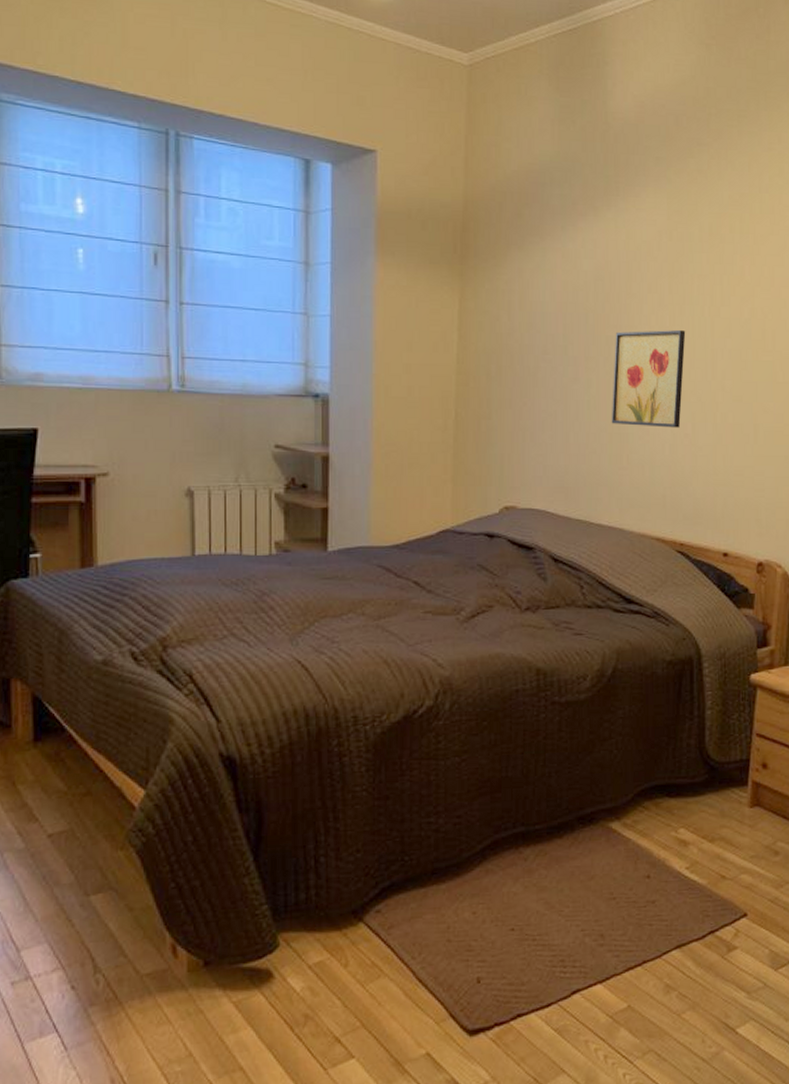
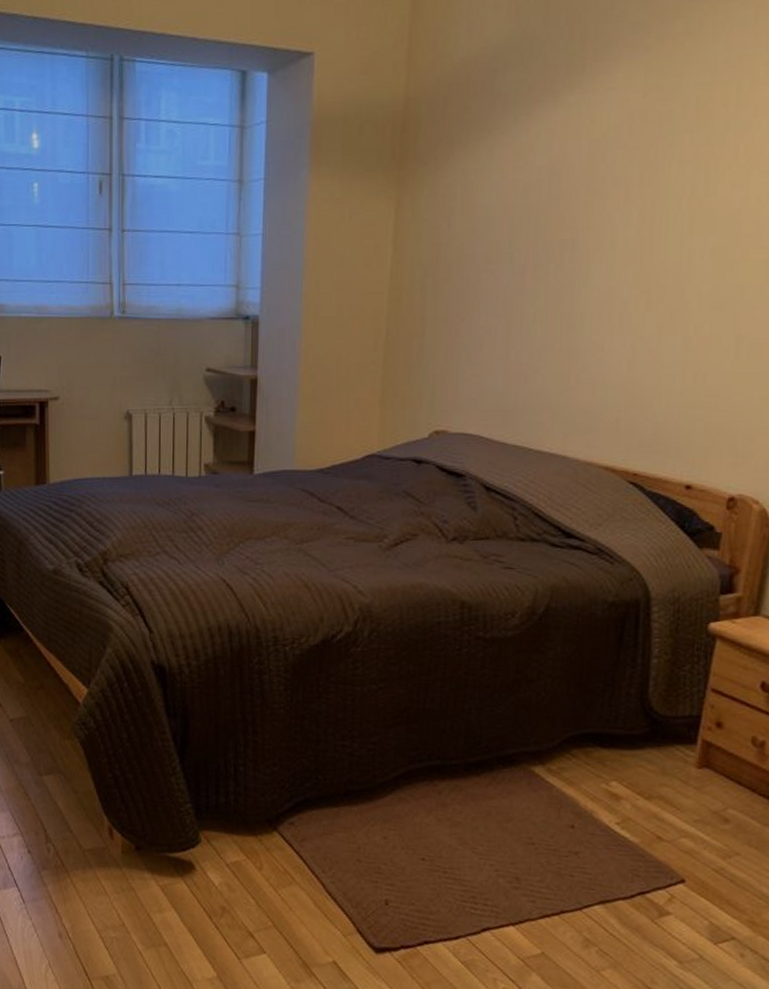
wall art: present [611,330,686,428] -> none [559,228,657,342]

